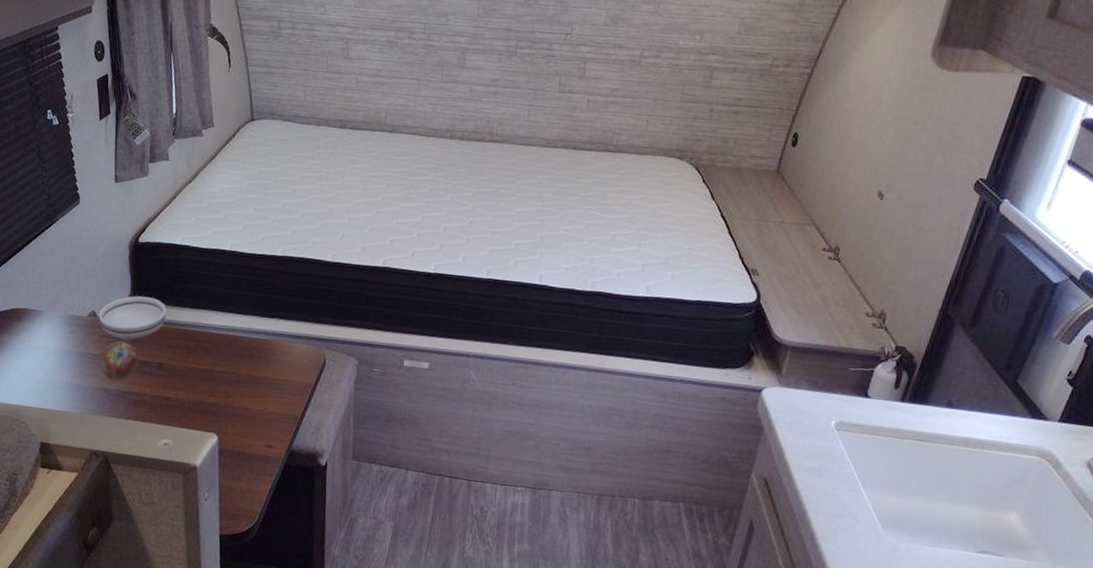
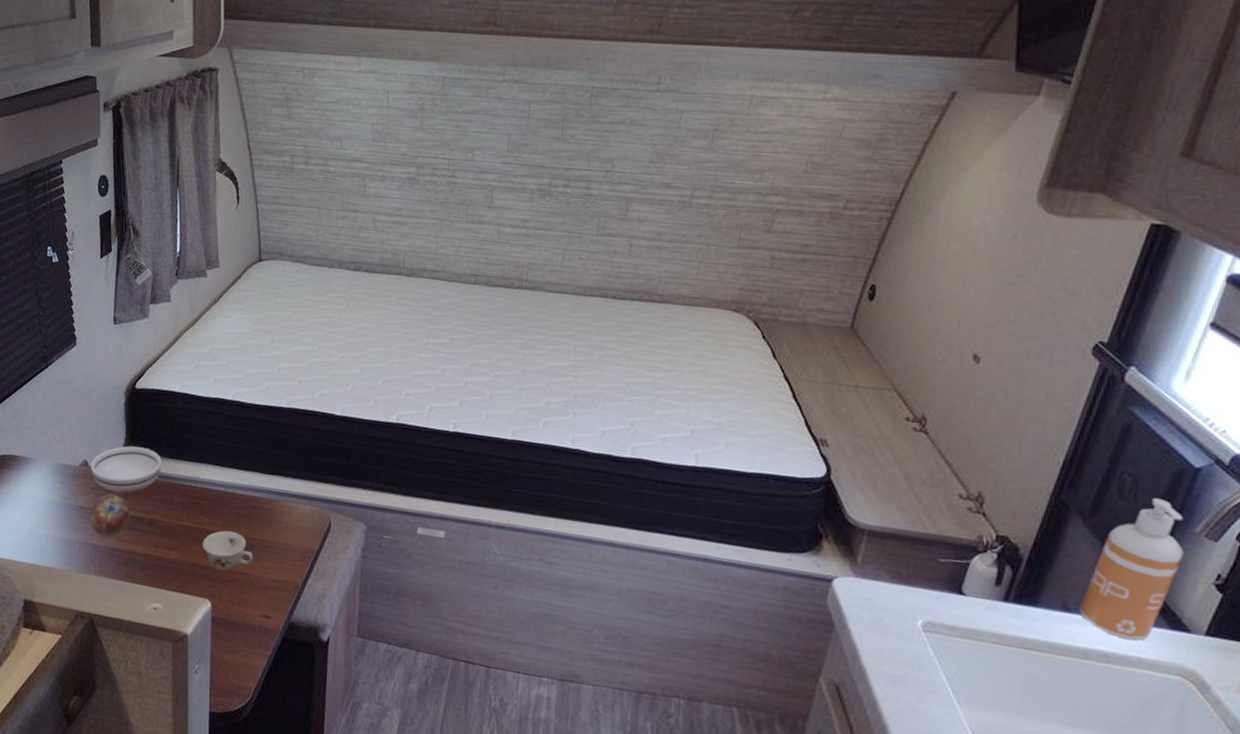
teacup: none [207,370,256,408] -> present [202,530,254,571]
soap dispenser: none [961,310,1044,429] -> present [1079,498,1185,641]

